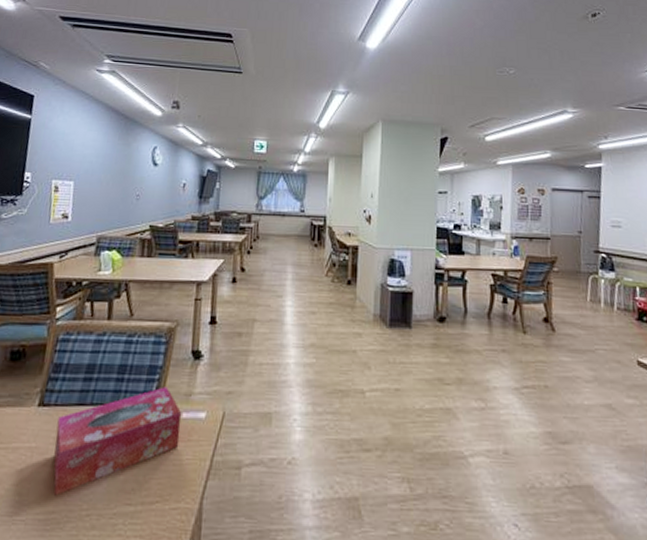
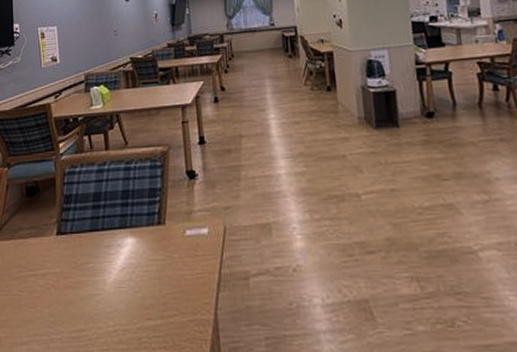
tissue box: present [53,387,182,496] -> none [76,207,187,315]

